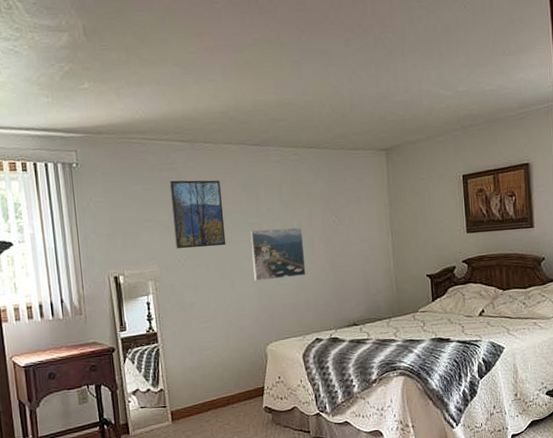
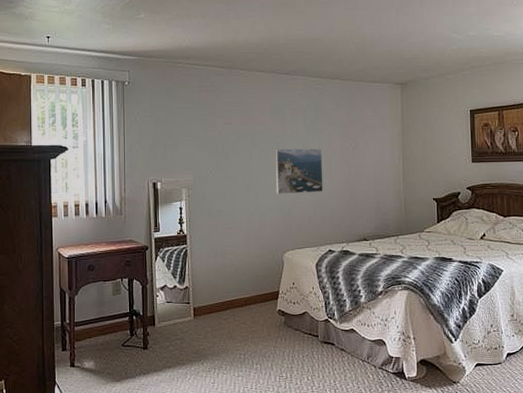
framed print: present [169,180,226,249] -> none [207,101,254,162]

